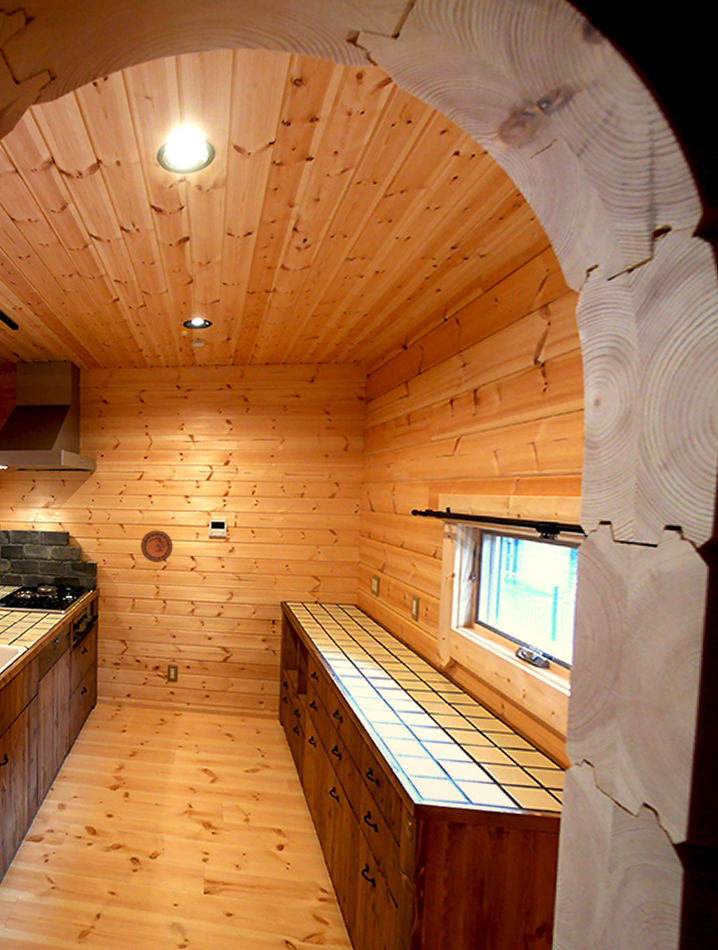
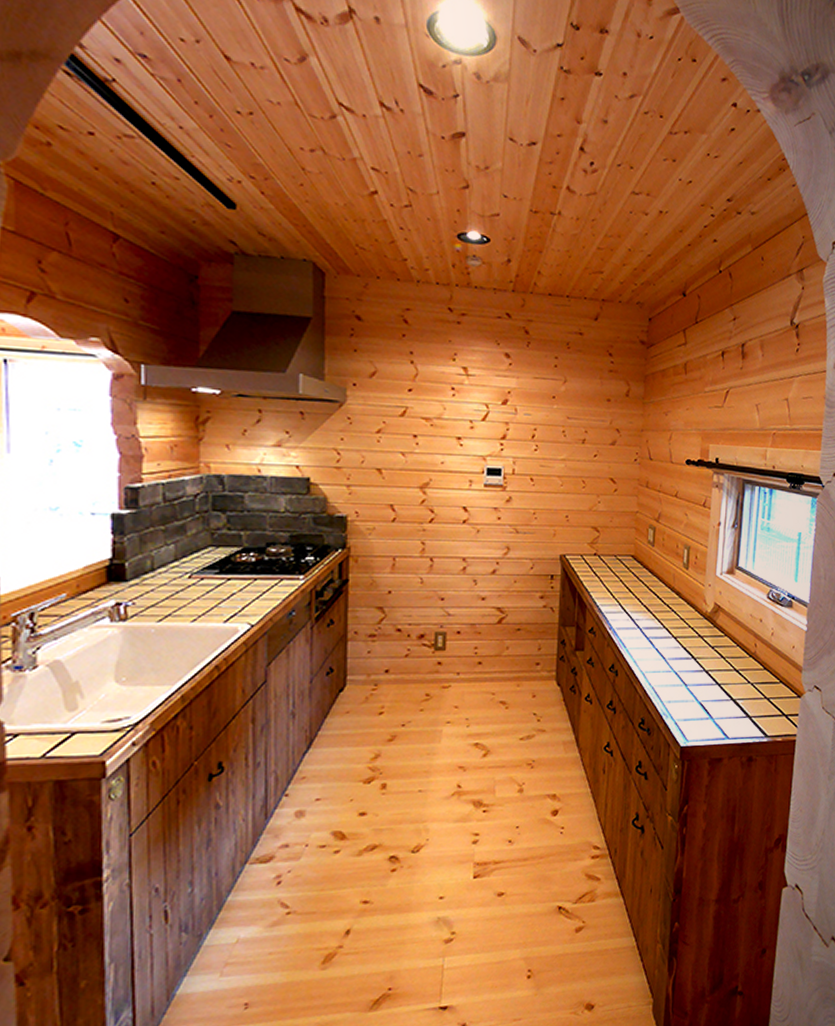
decorative plate: present [140,530,173,563] -> none [402,476,443,515]

